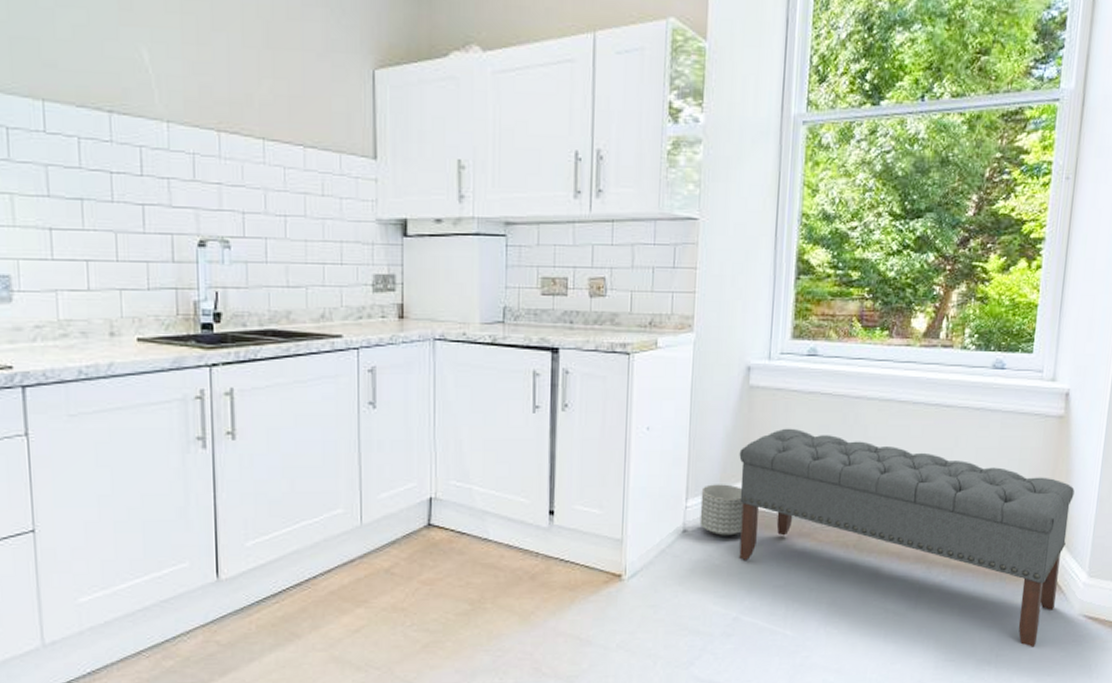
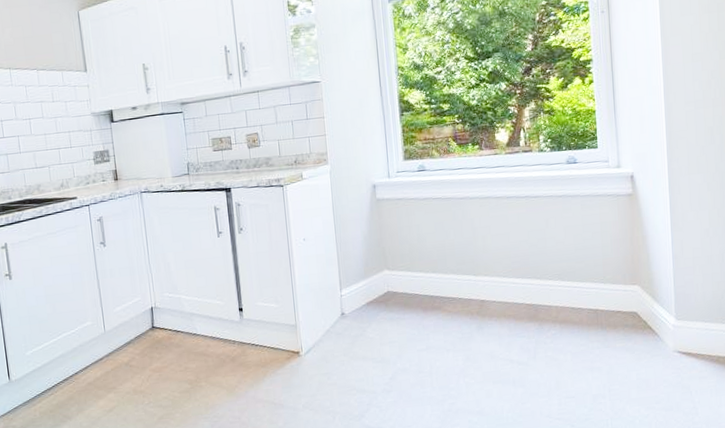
planter: present [699,484,744,536] -> none [351,275,387,315]
bench: present [739,428,1075,647] -> none [376,227,652,381]

